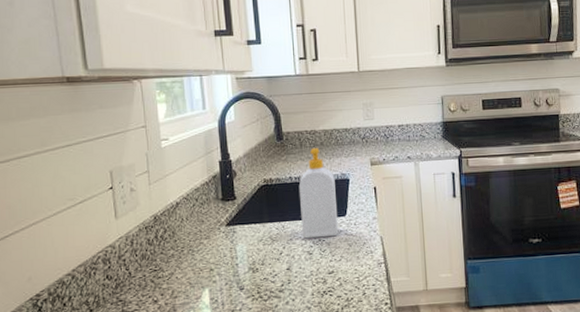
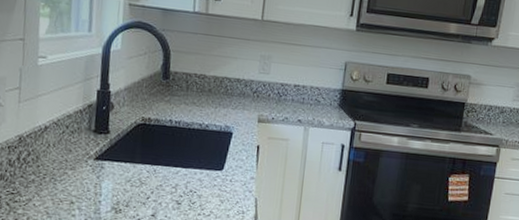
soap bottle: present [298,147,339,239] -> none [173,92,218,190]

